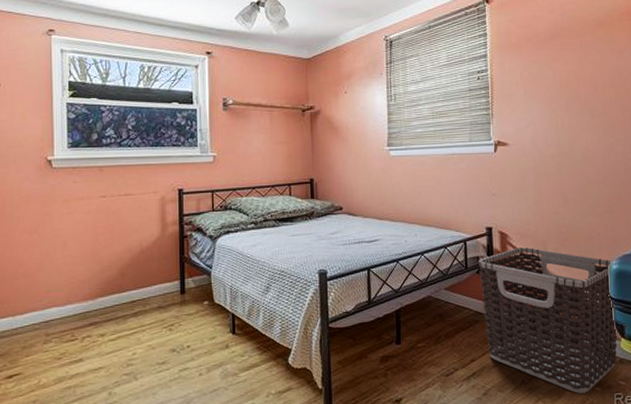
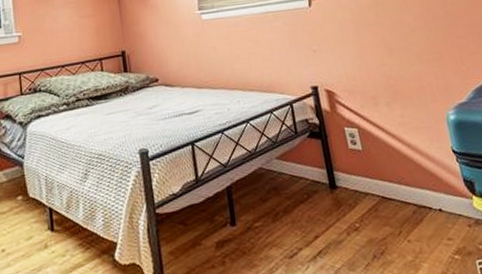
clothes hamper: present [478,247,618,394] -> none [308,104,473,265]

